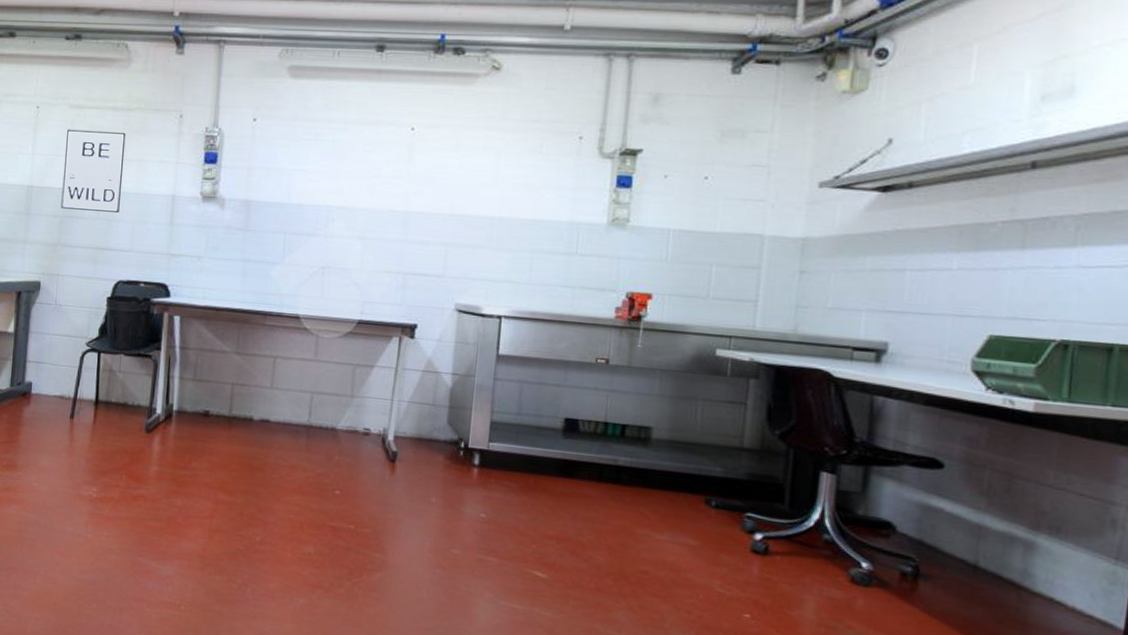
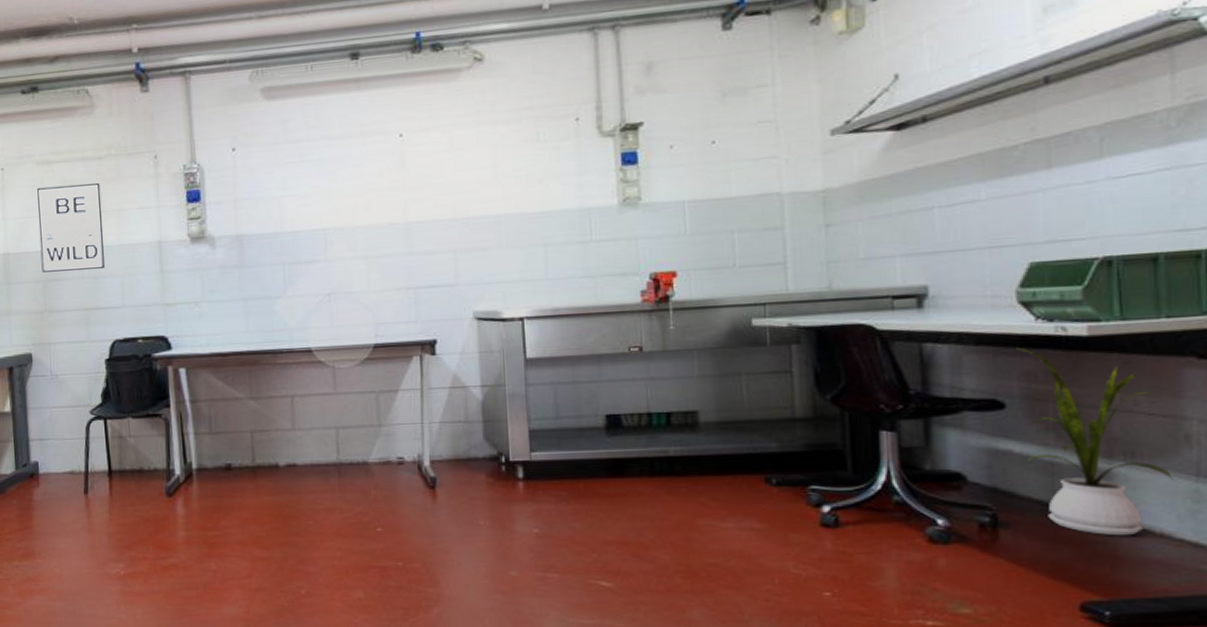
house plant: none [958,413,1093,606] -> present [1016,347,1173,536]

